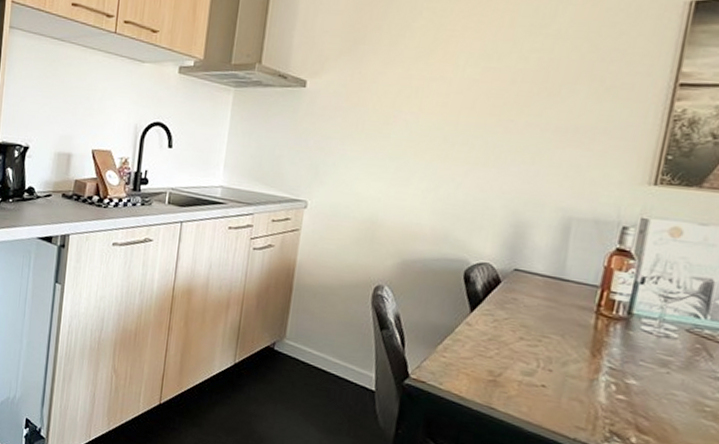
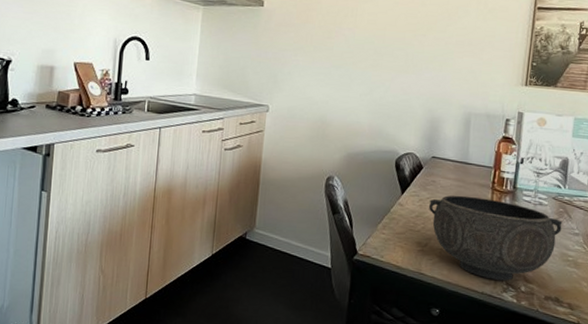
bowl: none [506,317,699,428] -> present [429,195,563,281]

